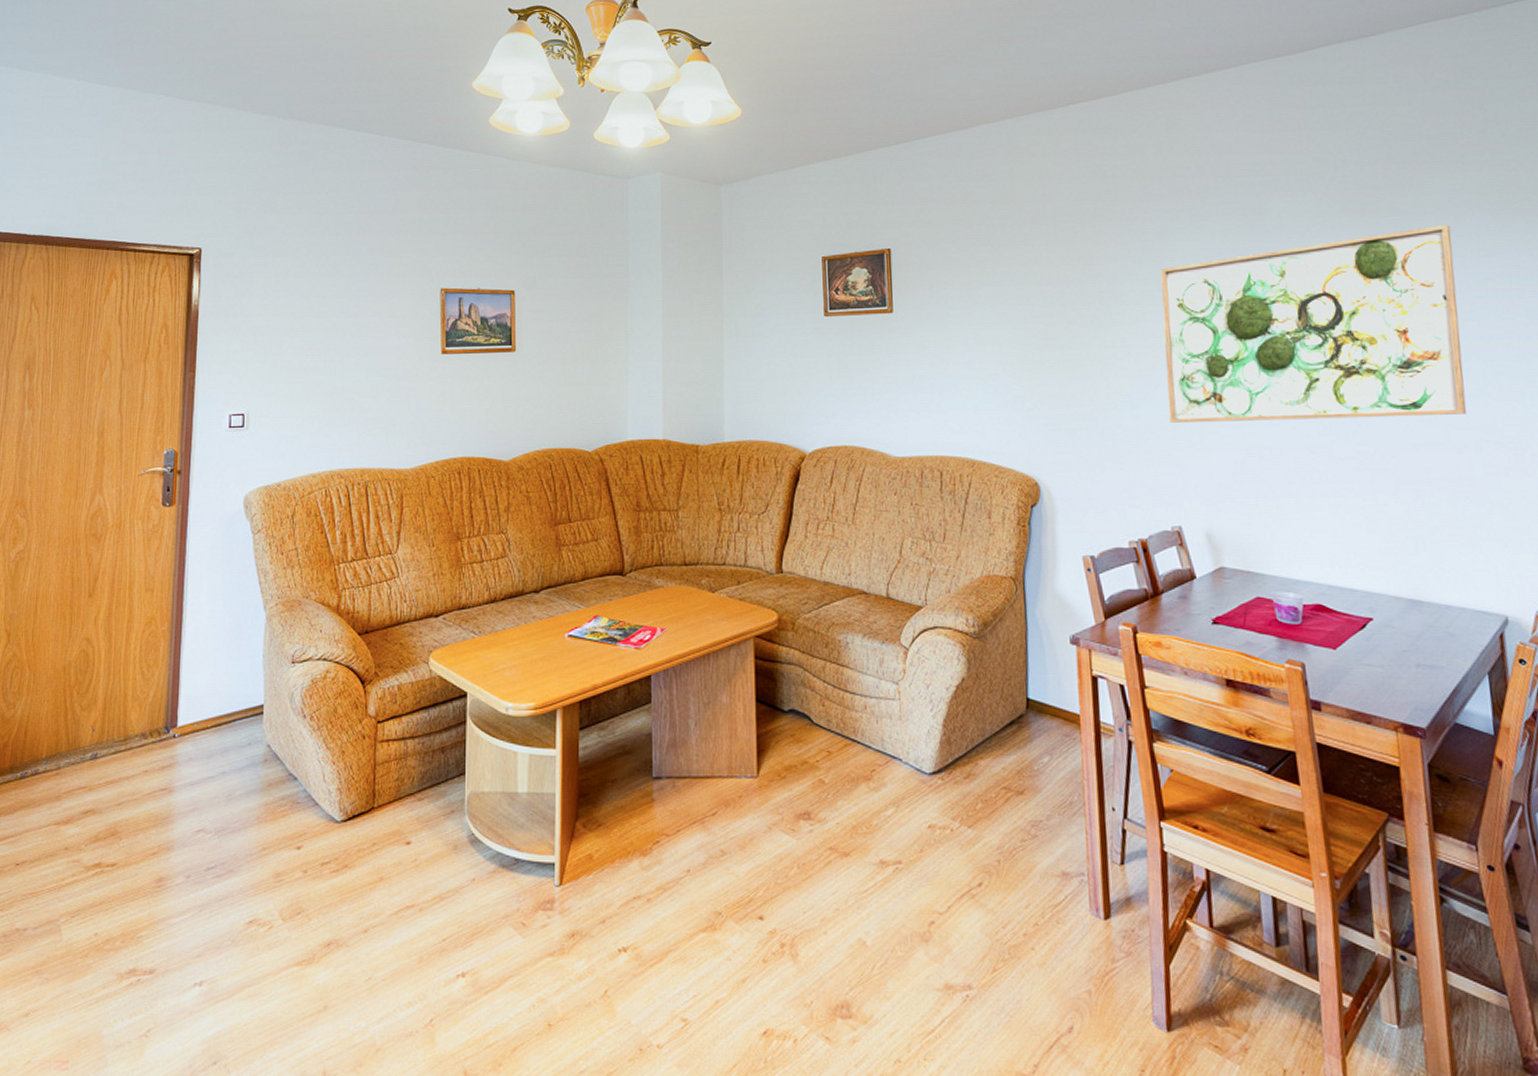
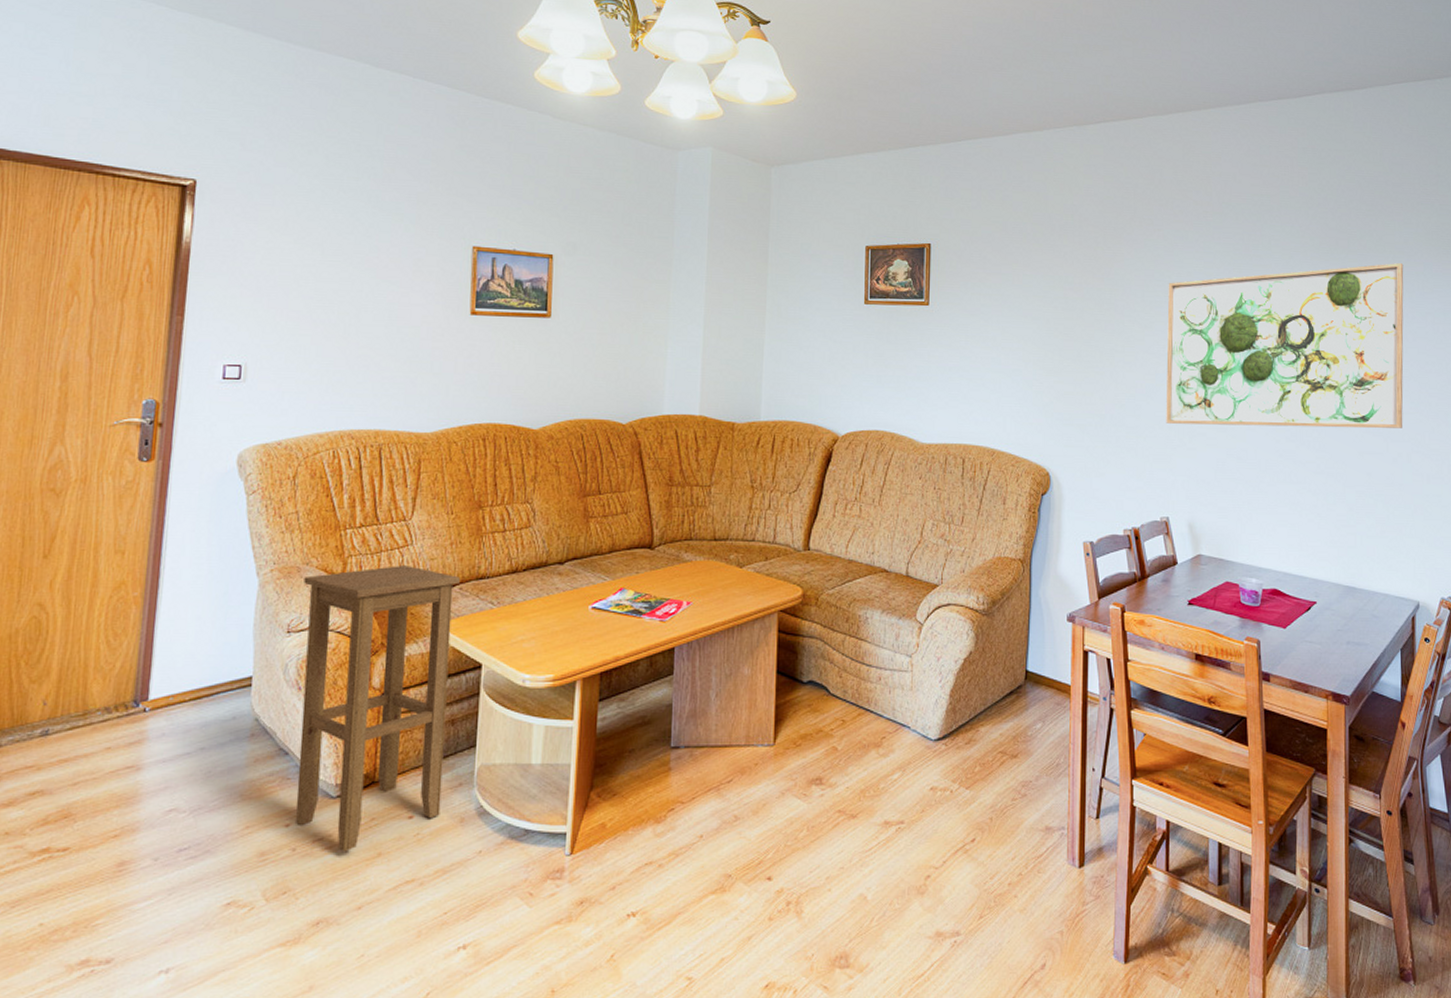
stool: none [304,597,443,876] -> present [295,566,460,852]

